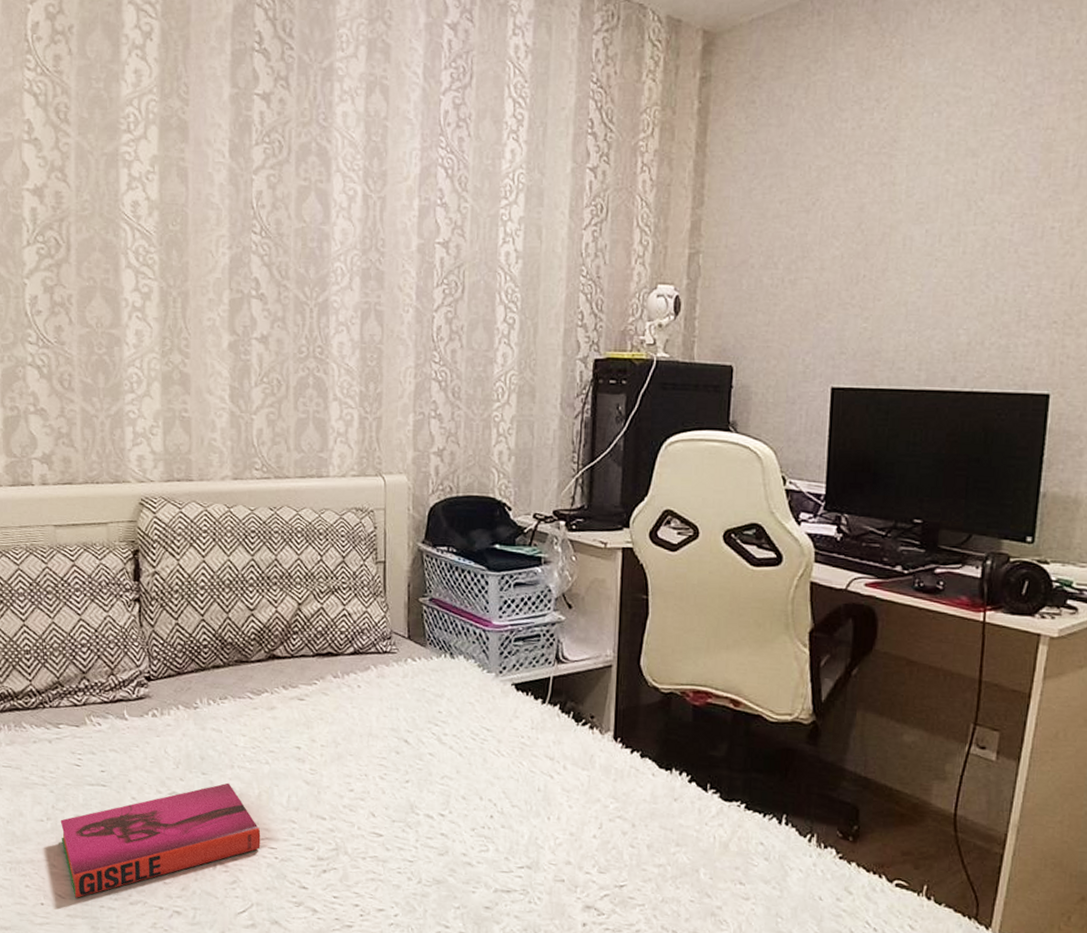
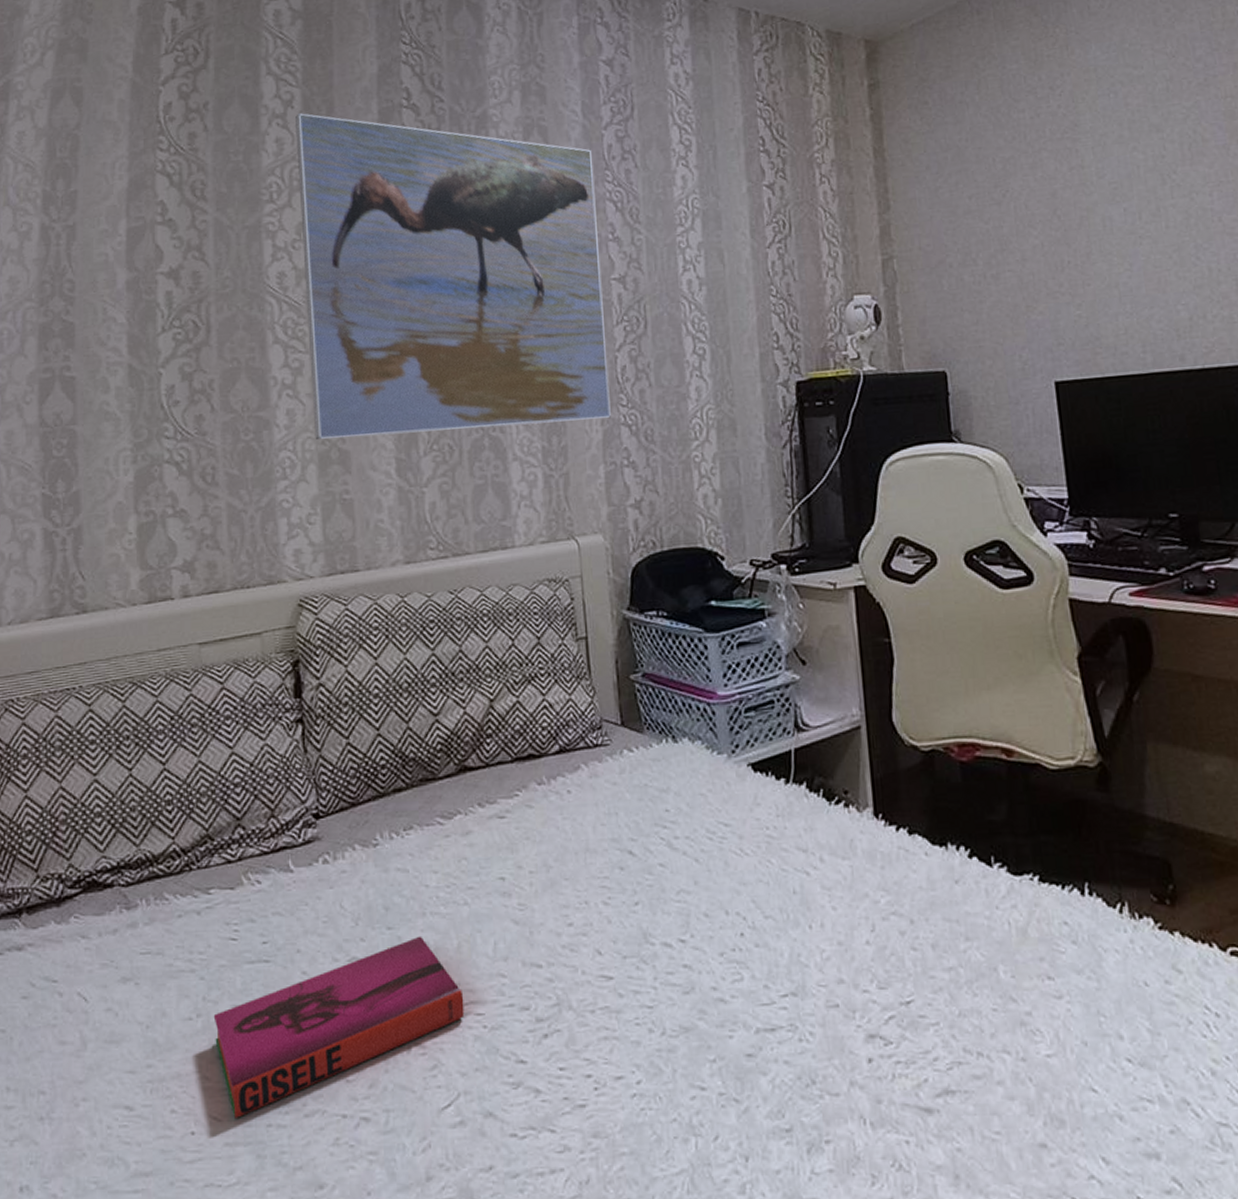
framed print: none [153,46,430,373] -> present [296,113,611,440]

